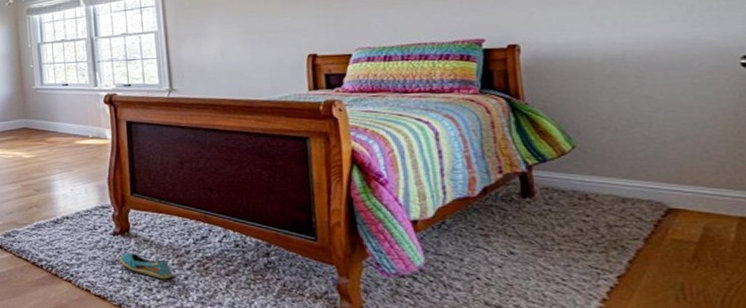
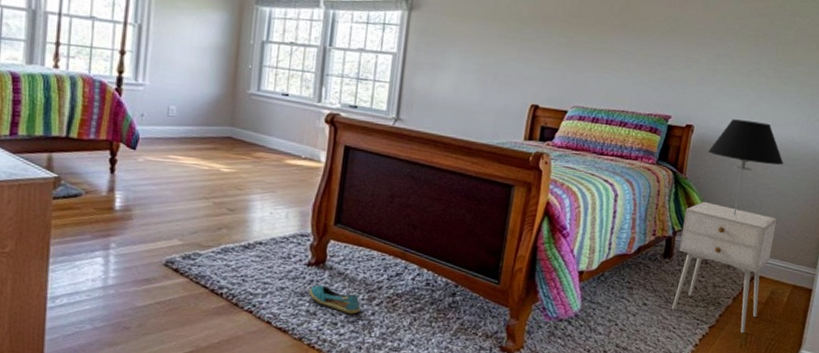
nightstand: none [536,127,692,284] -> present [672,201,777,334]
table lamp: none [548,25,670,140] -> present [708,119,784,216]

